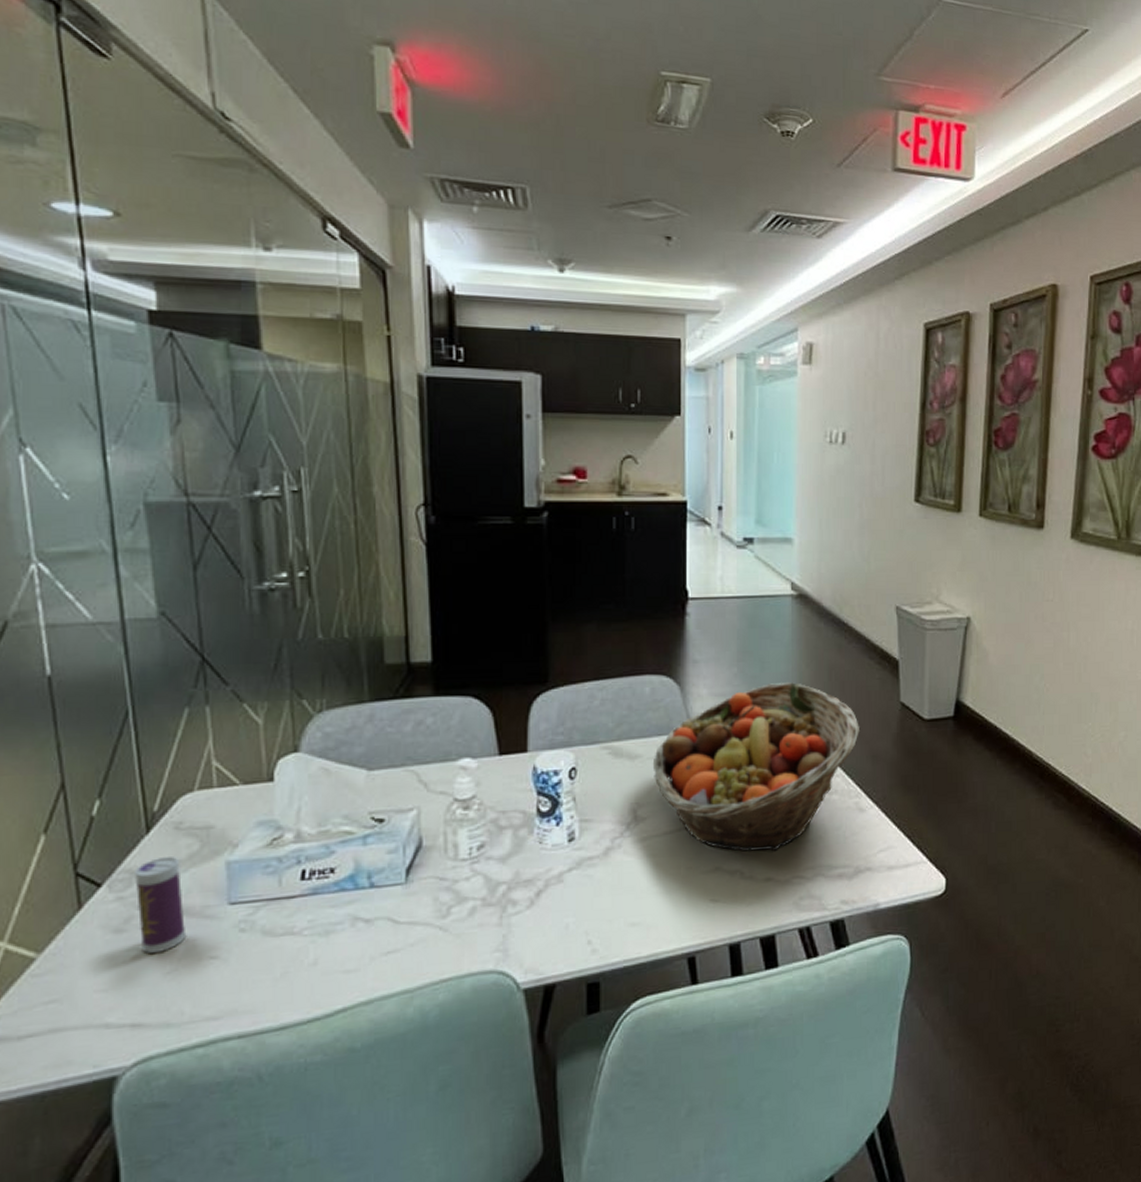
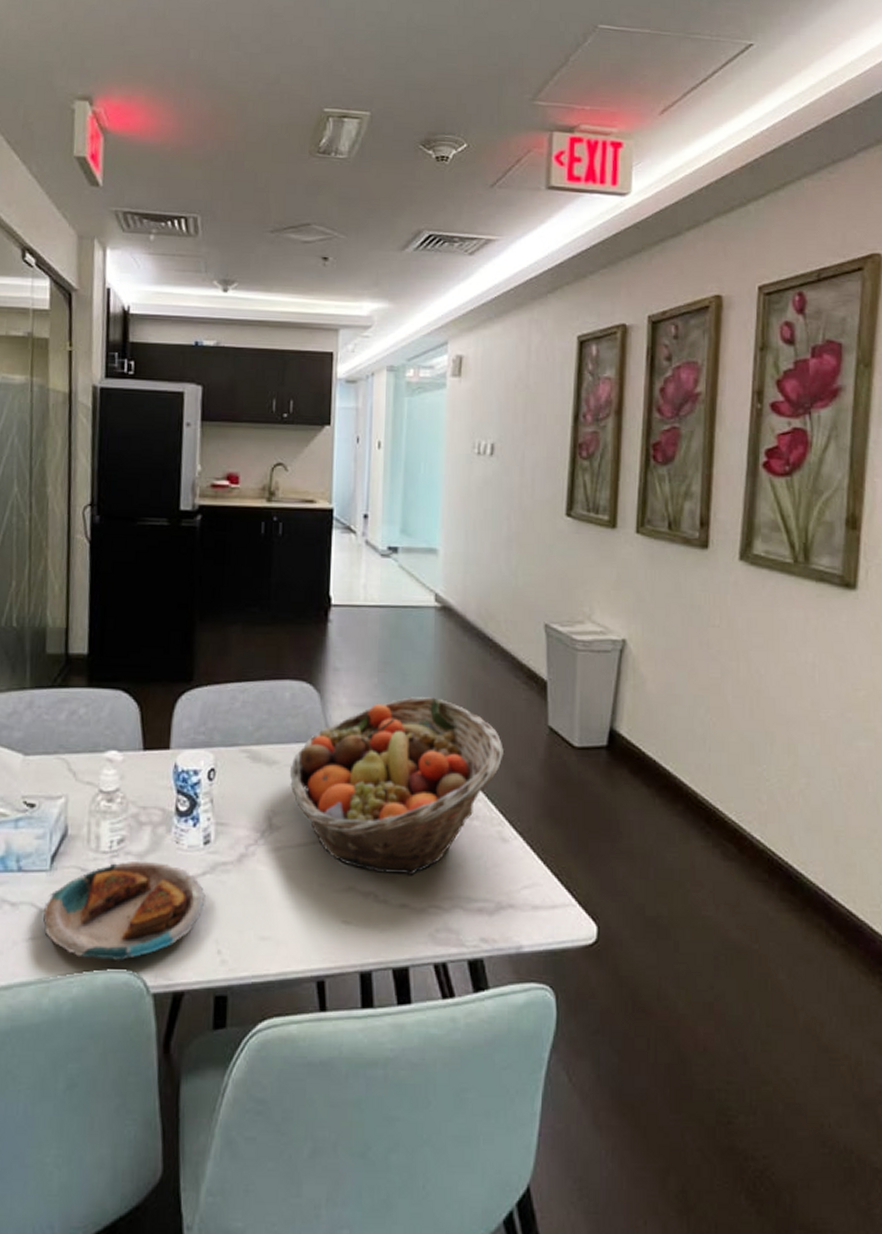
plate: none [402,864,573,964] -> present [43,860,206,962]

